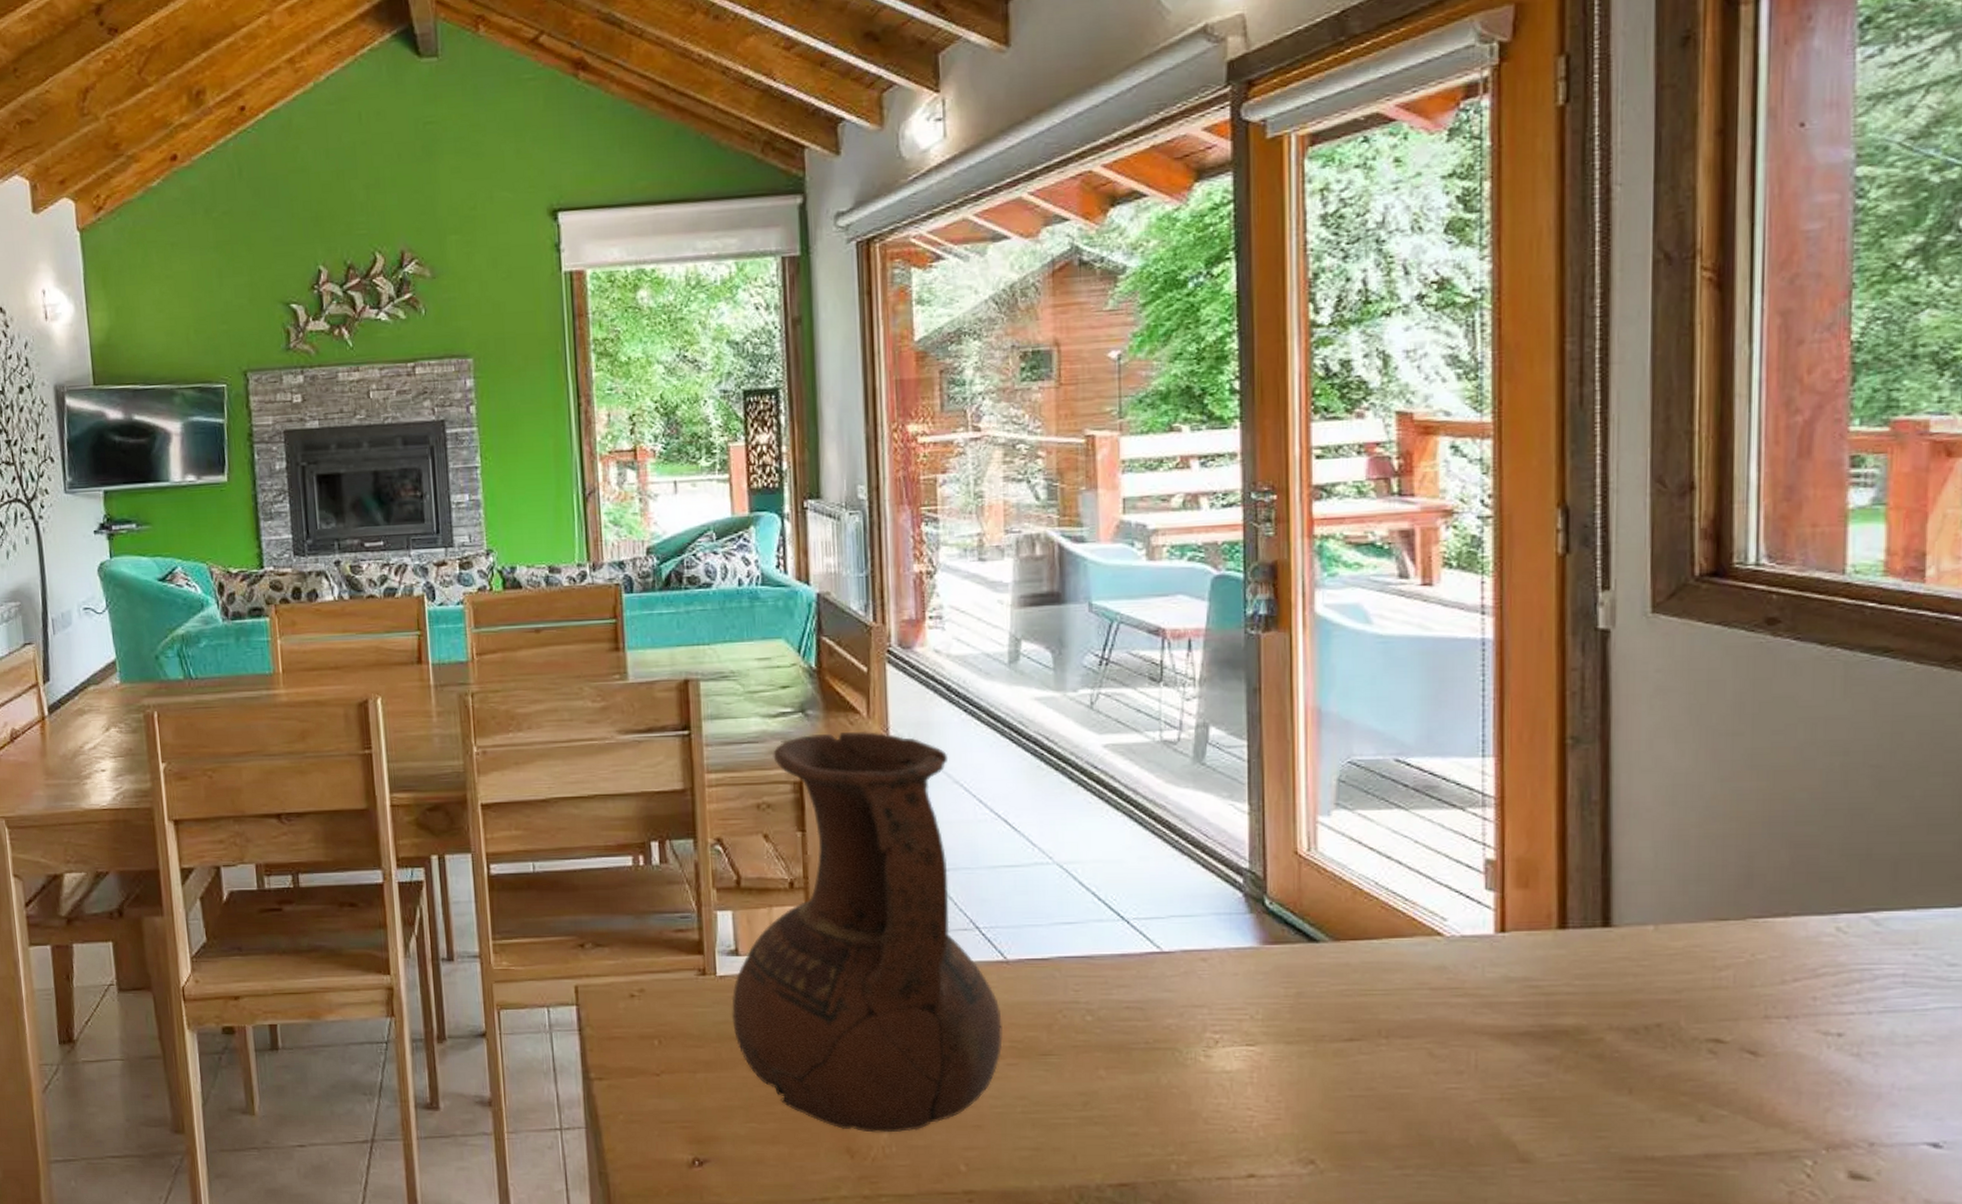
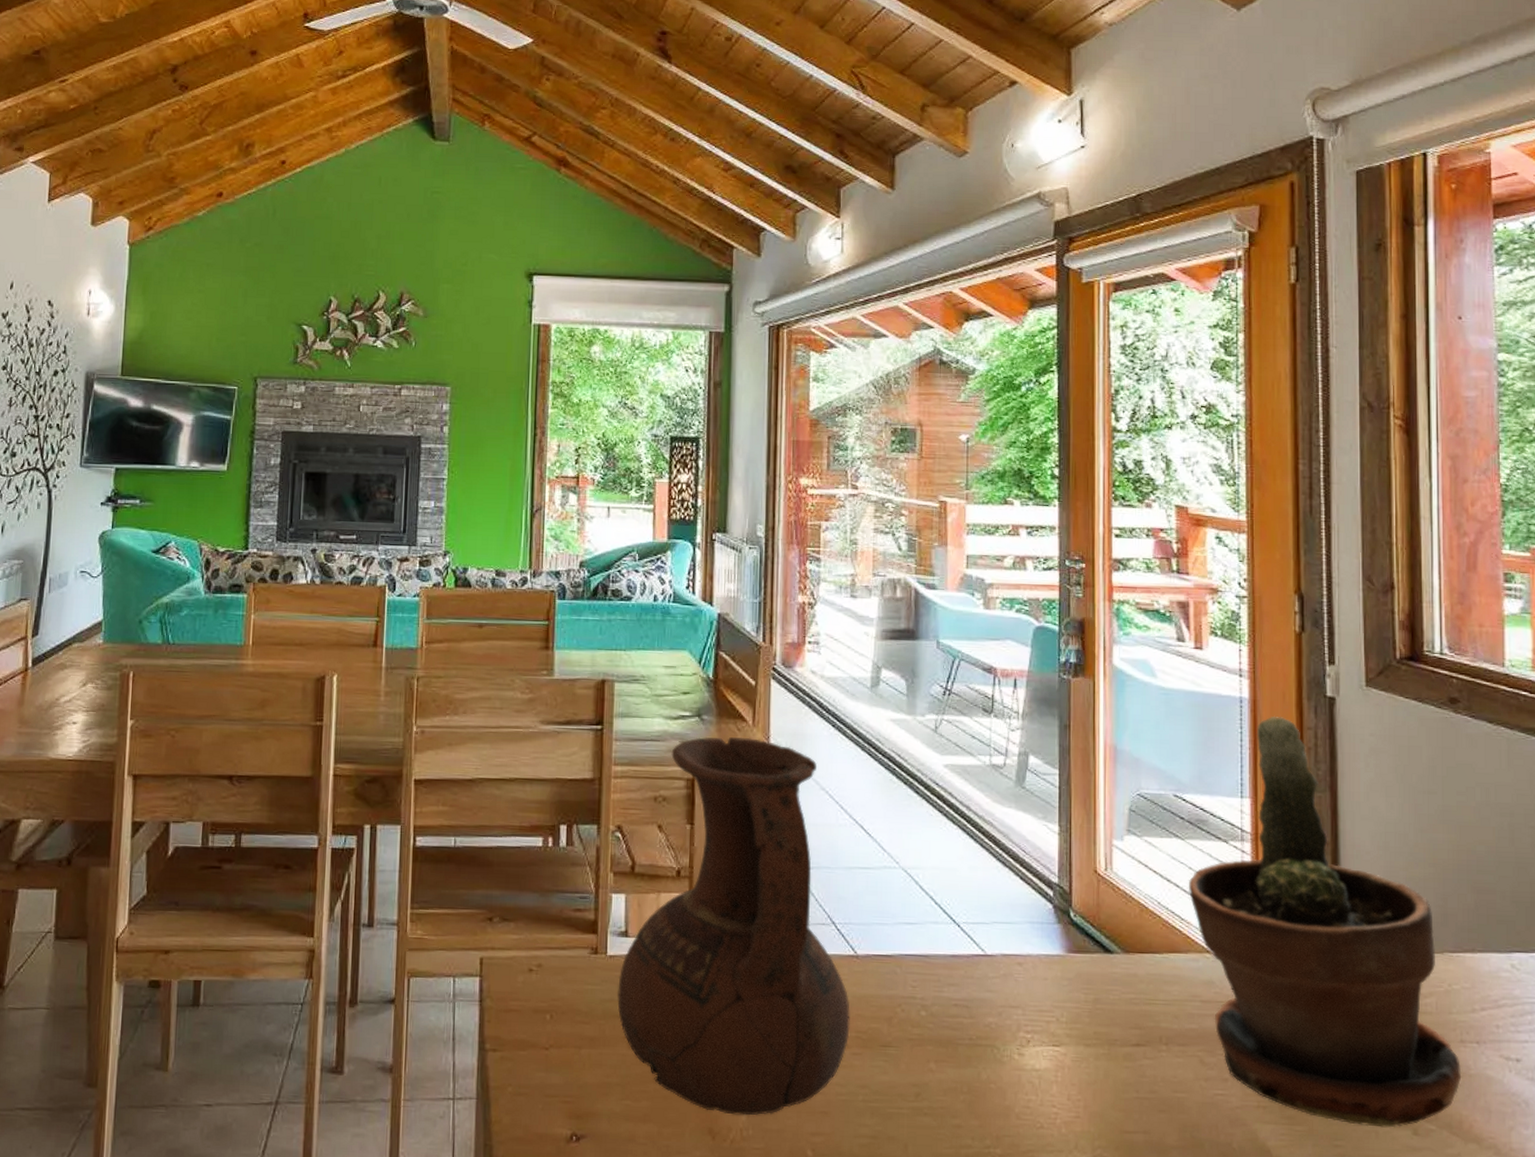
potted plant: none [1413,657,1765,1116] -> present [1188,715,1462,1128]

